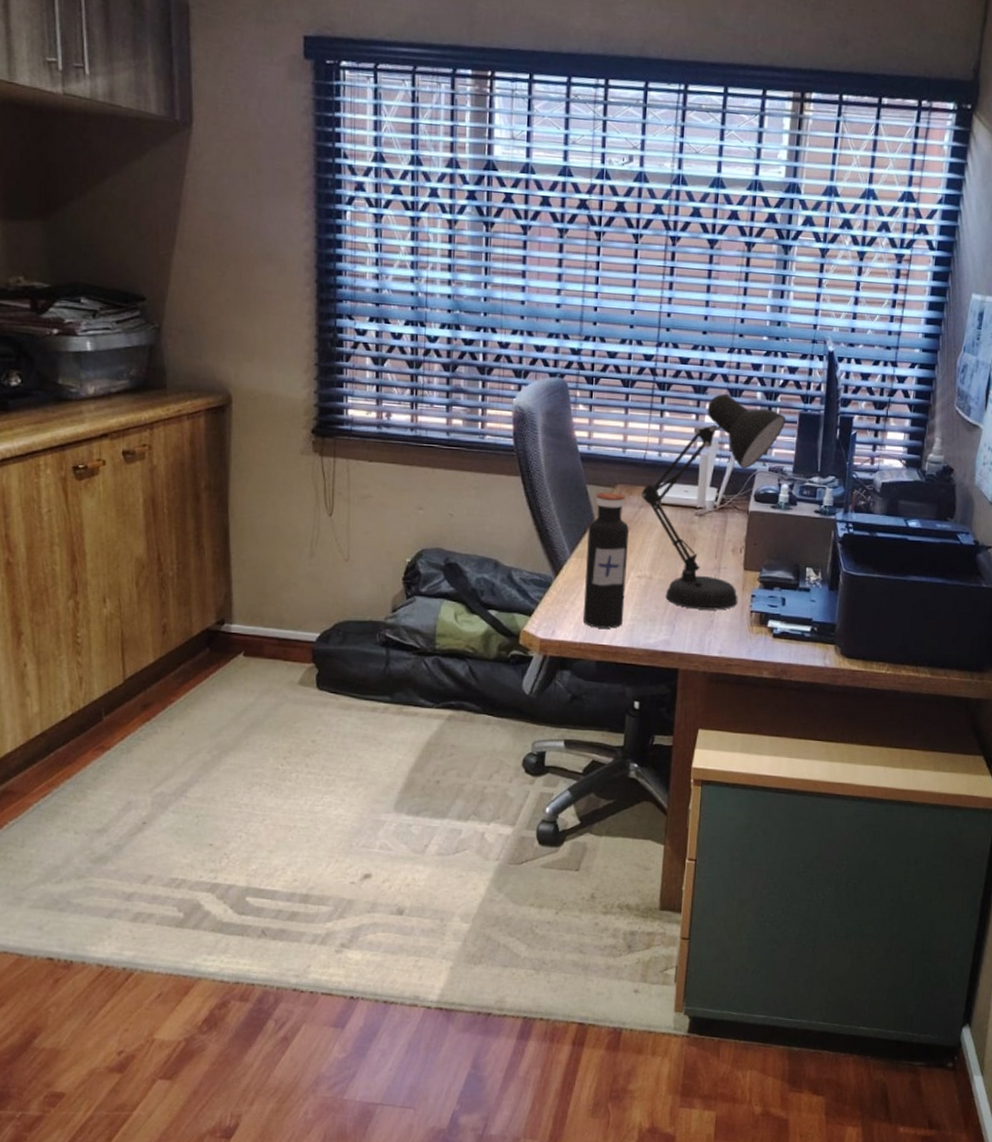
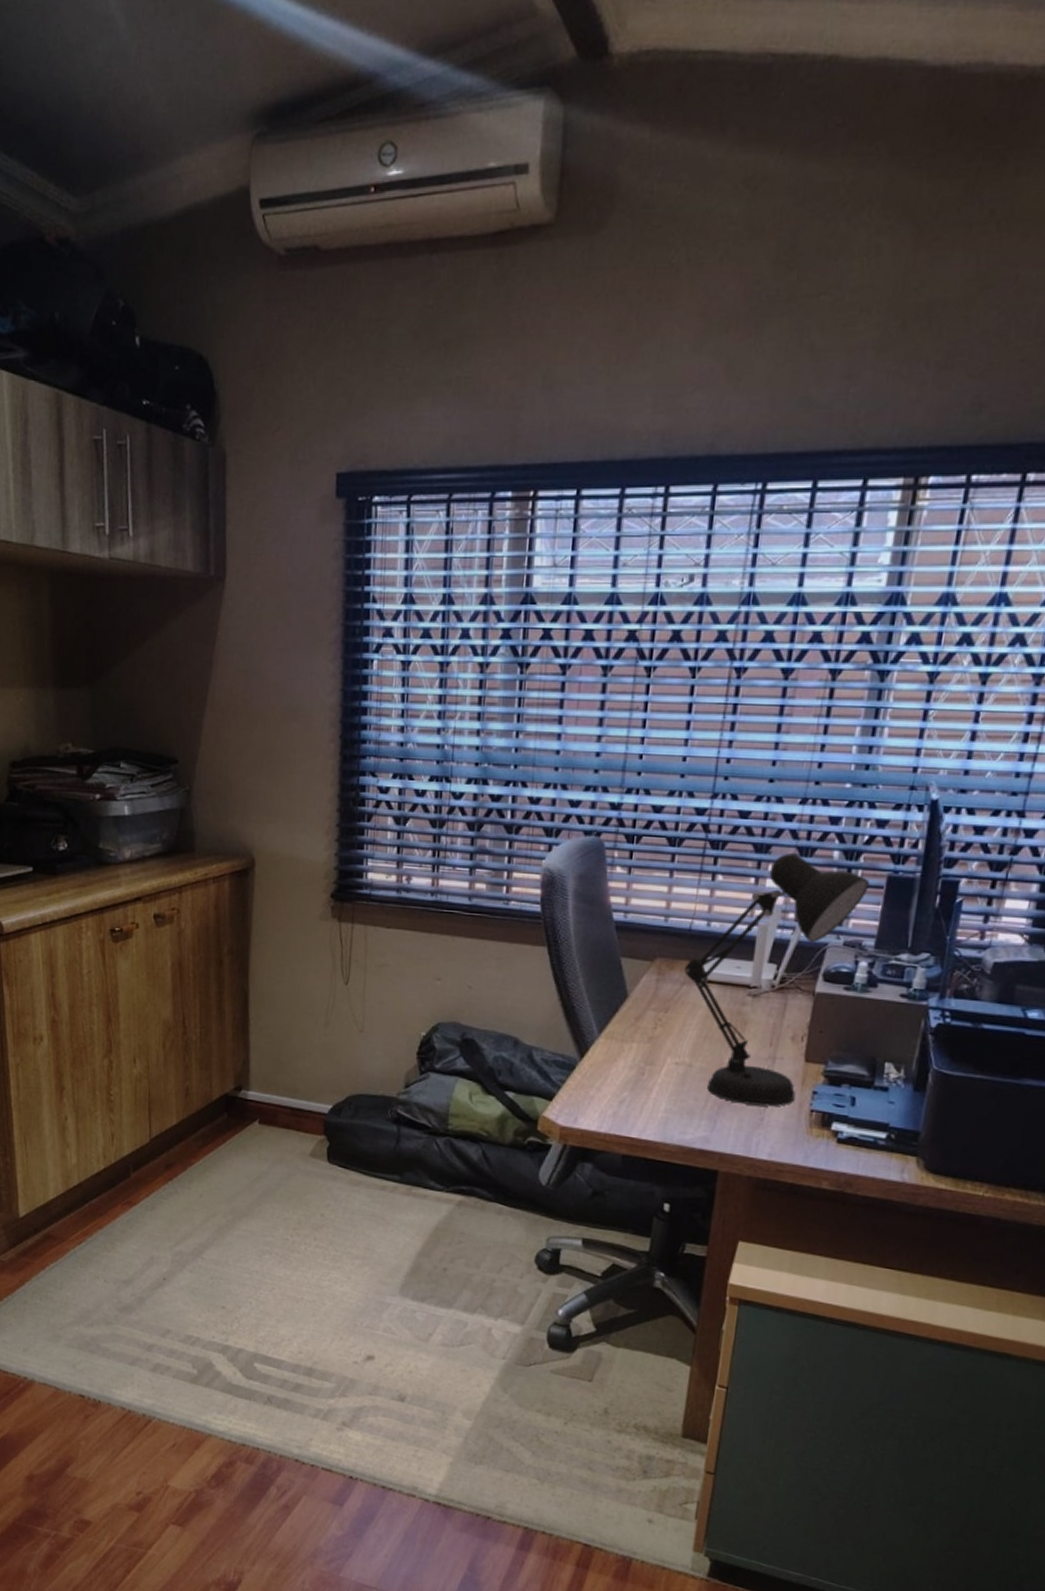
water bottle: present [583,492,629,629] -> none [610,966,668,1120]

